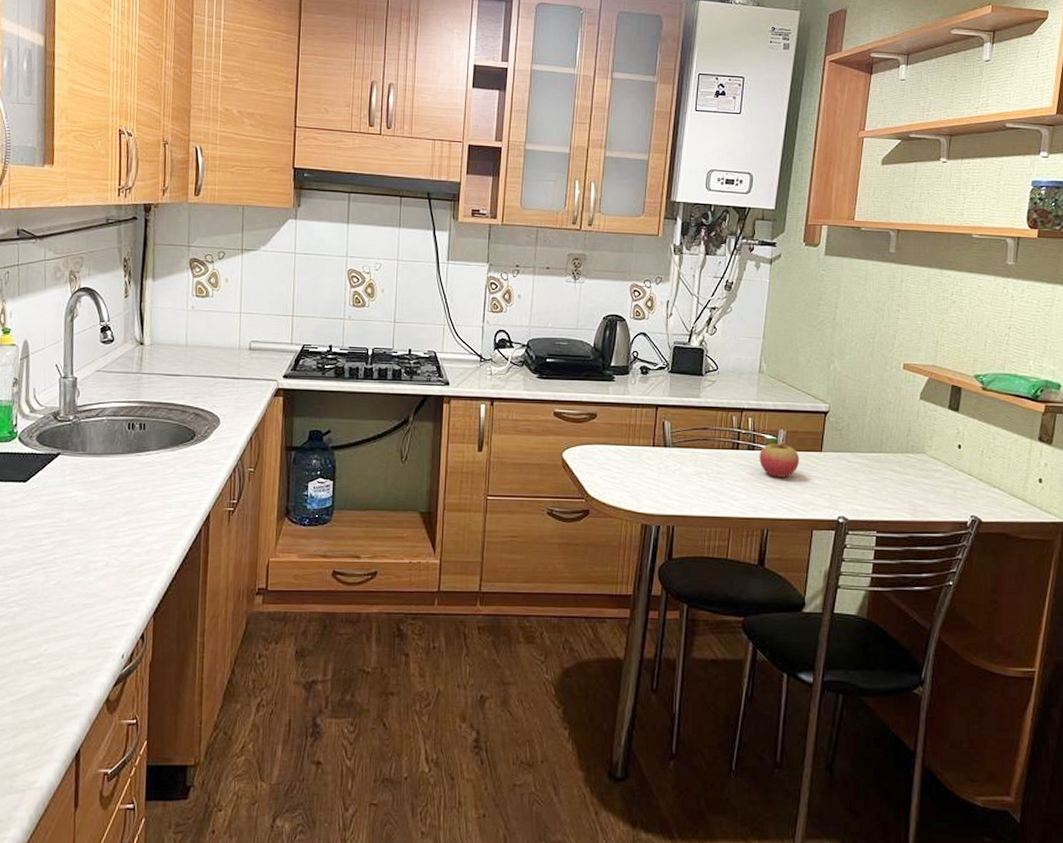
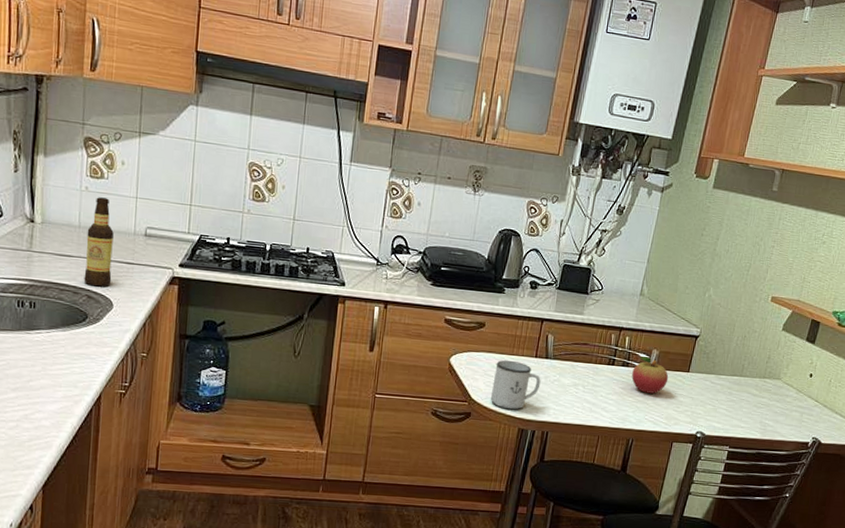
bottle: none [191,315,219,404] -> present [84,197,114,287]
mug: none [608,451,661,505] -> present [490,360,541,410]

